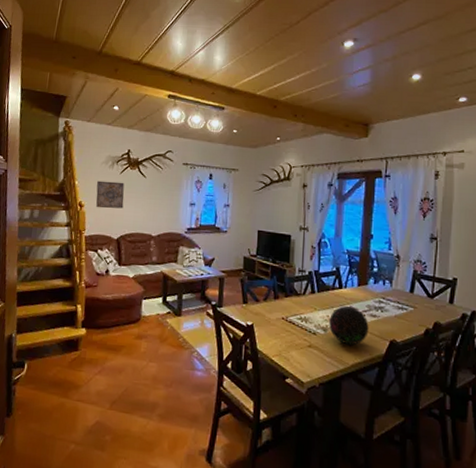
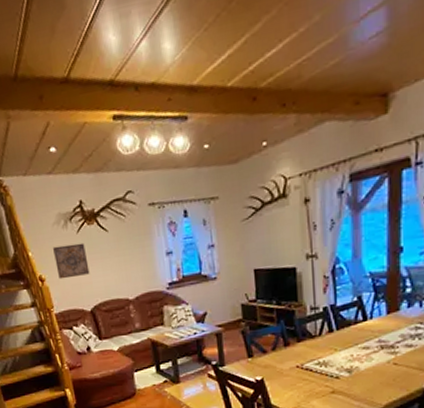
decorative orb: present [329,306,369,346] -> none [354,340,404,384]

